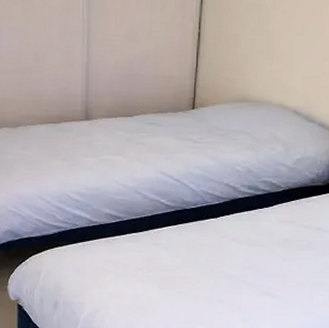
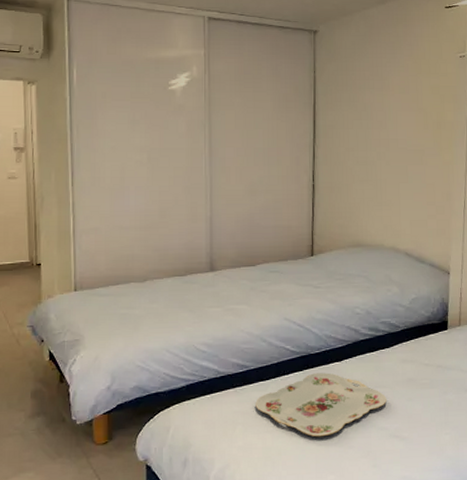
serving tray: none [127,228,261,290] -> present [255,373,387,437]

